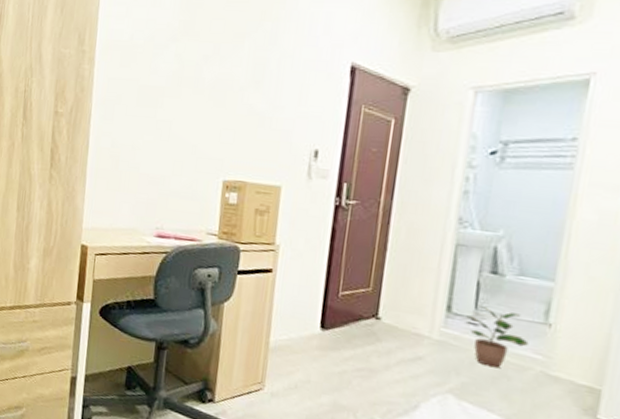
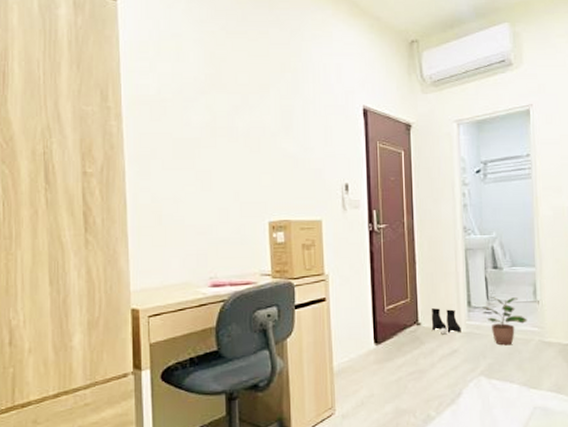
boots: none [394,304,433,338] -> present [431,308,461,335]

